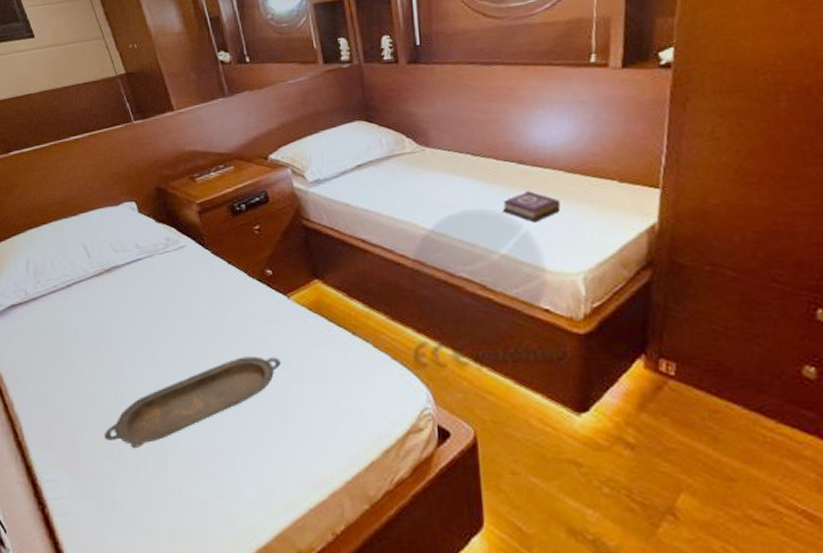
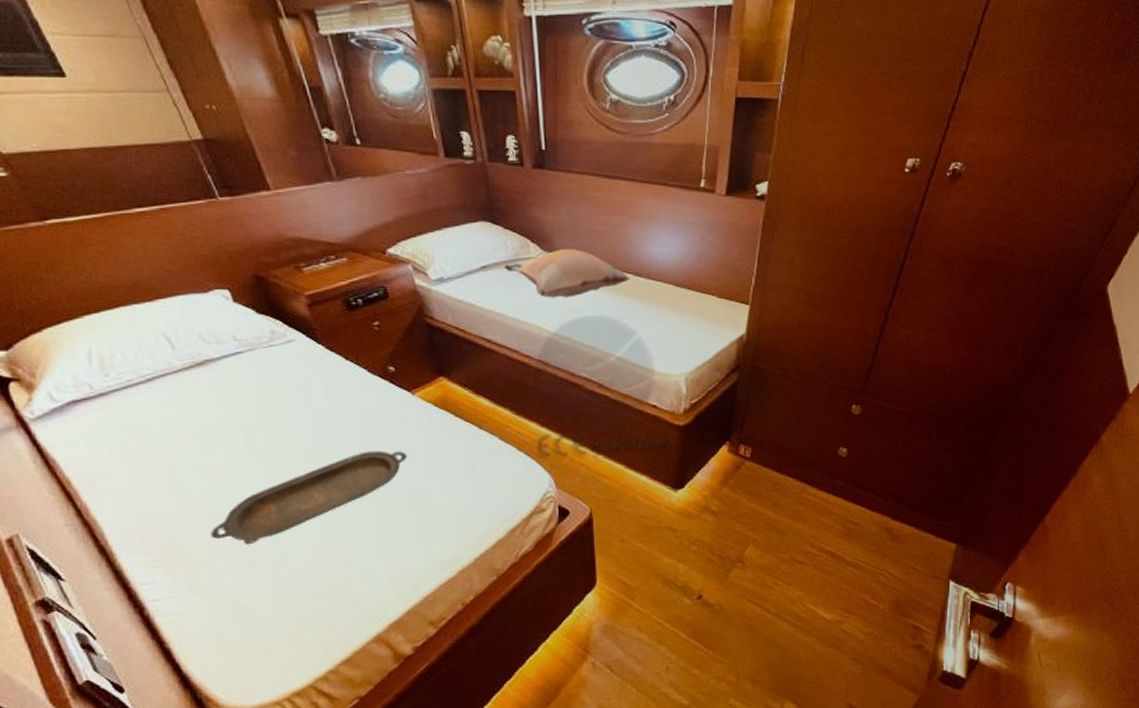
decorative pillow: none [379,140,514,193] -> present [504,249,630,298]
book: present [502,191,561,223] -> none [619,301,669,330]

